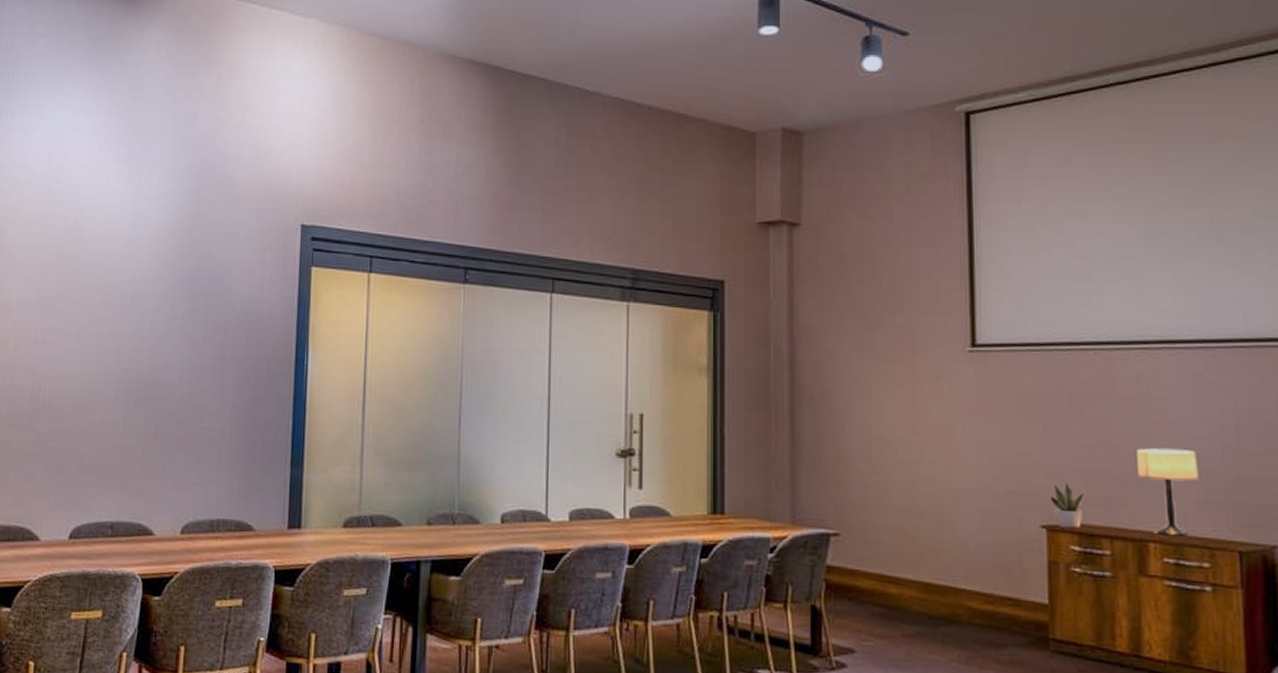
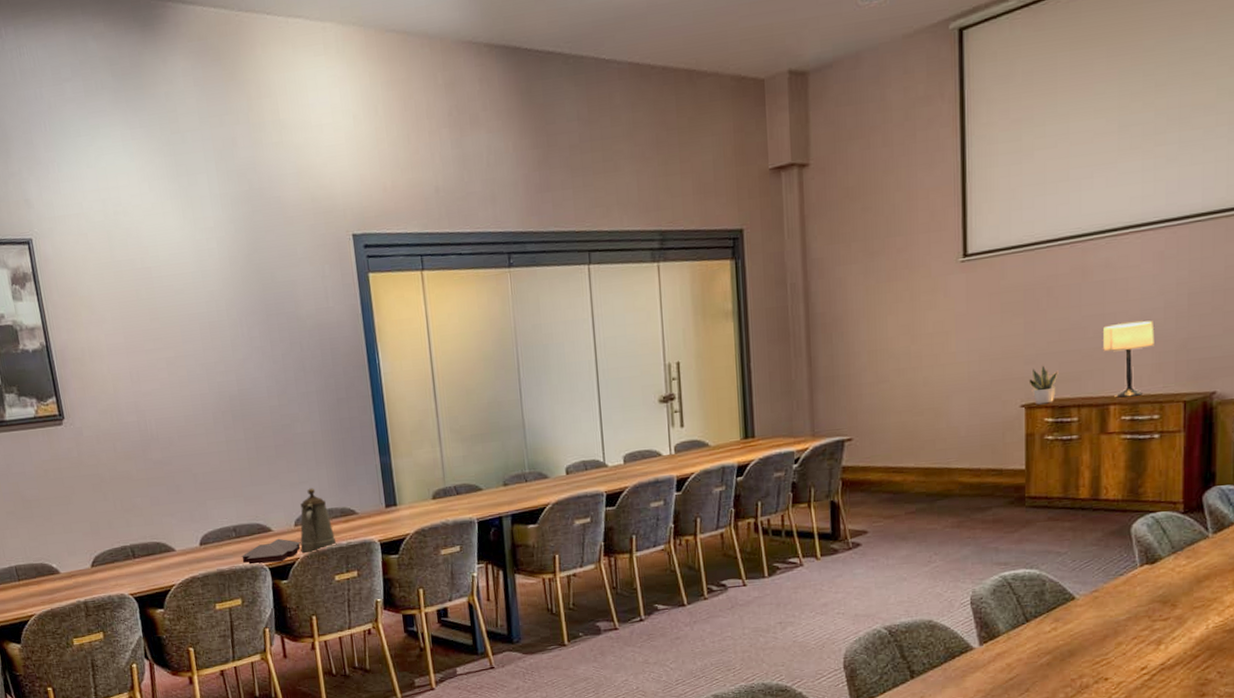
papers: none [112,545,184,574] -> present [240,538,301,565]
coffee pot: none [182,492,225,569] -> present [300,488,337,553]

